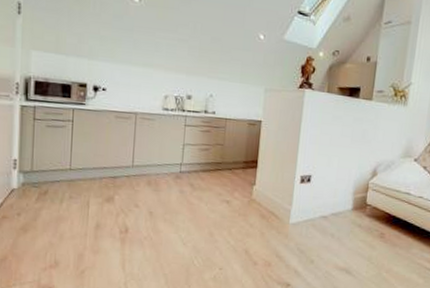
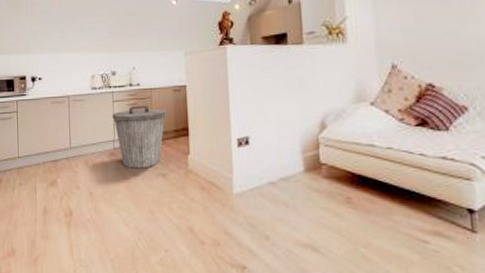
trash can: none [182,132,238,194] -> present [112,105,166,169]

